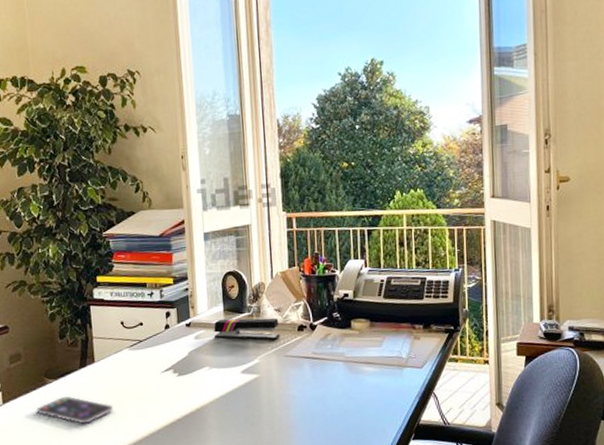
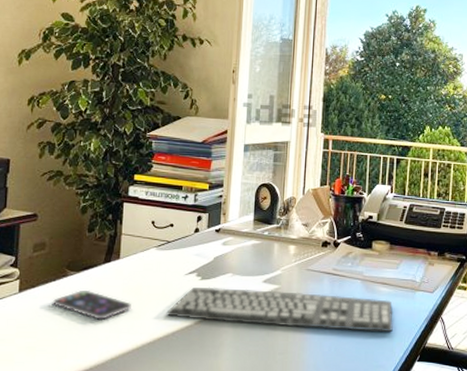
keyboard: none [148,379,383,416] -> present [166,287,393,331]
stapler: present [214,318,280,341] -> none [242,228,305,253]

